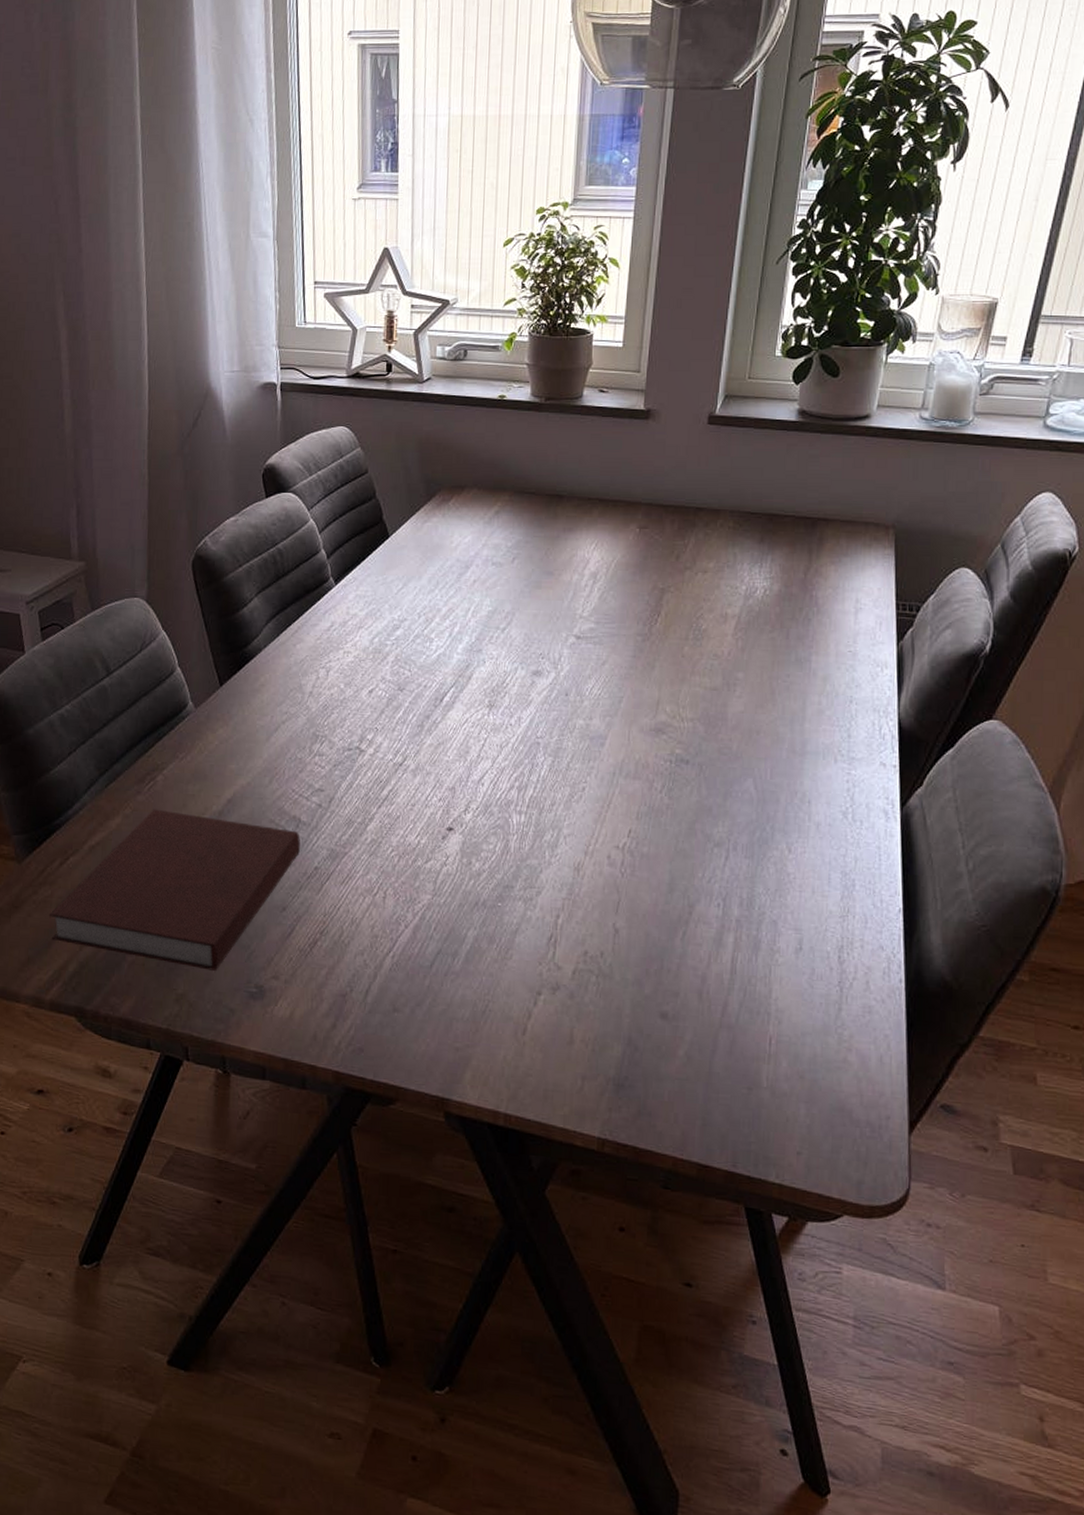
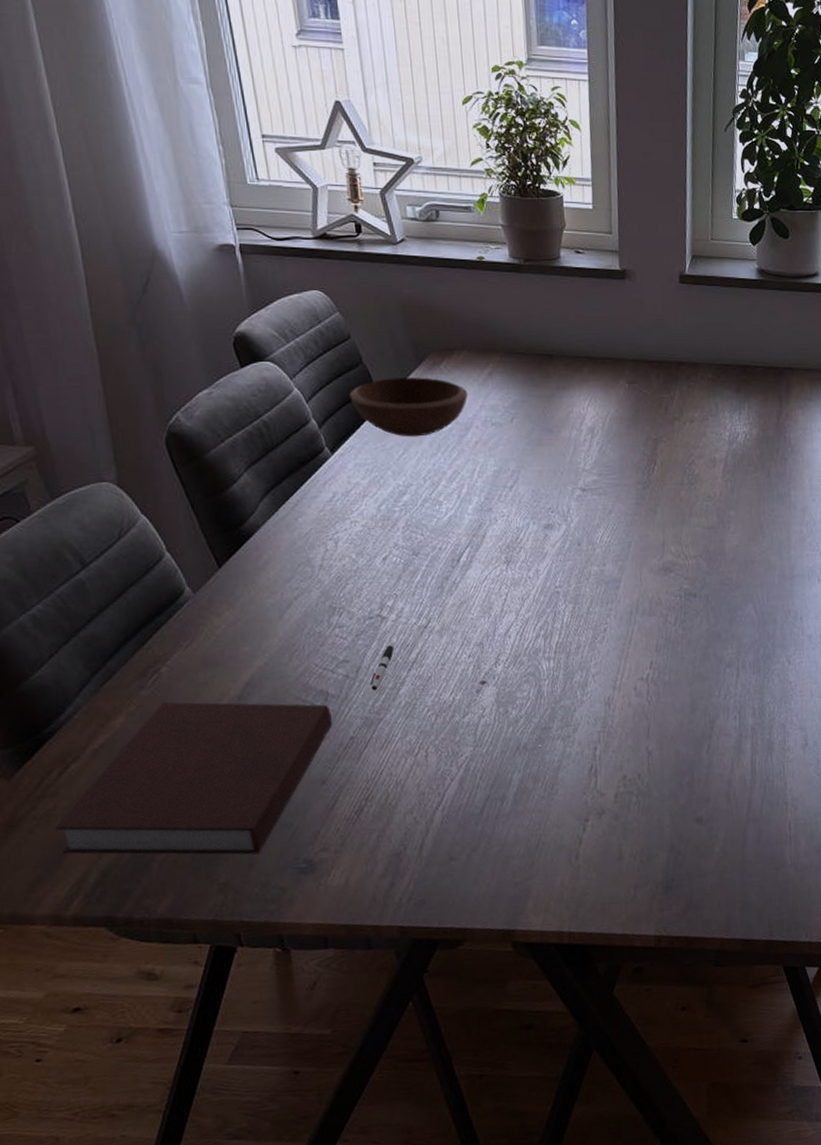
pen: none [341,775,369,824] -> present [370,641,395,691]
bowl: none [359,513,473,572] -> present [349,377,469,437]

